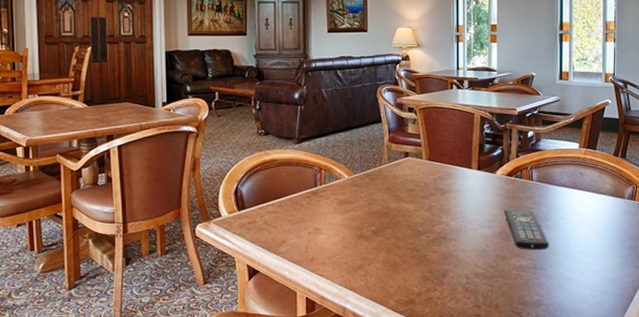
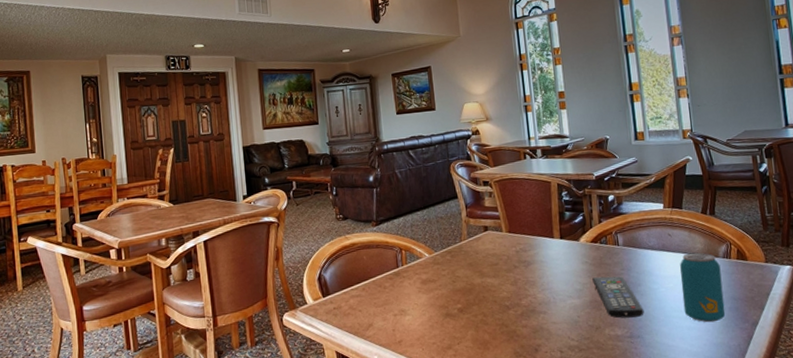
beverage can: none [586,192,625,259] -> present [680,253,726,323]

